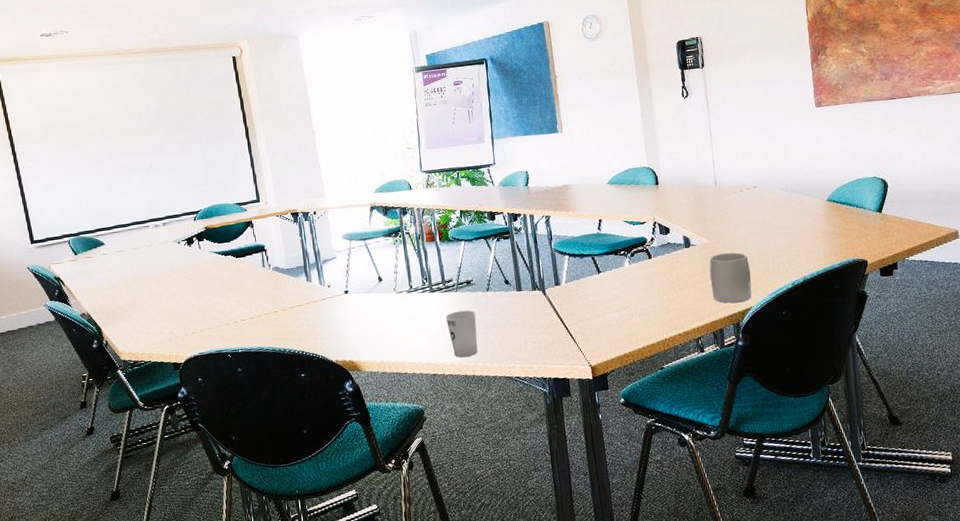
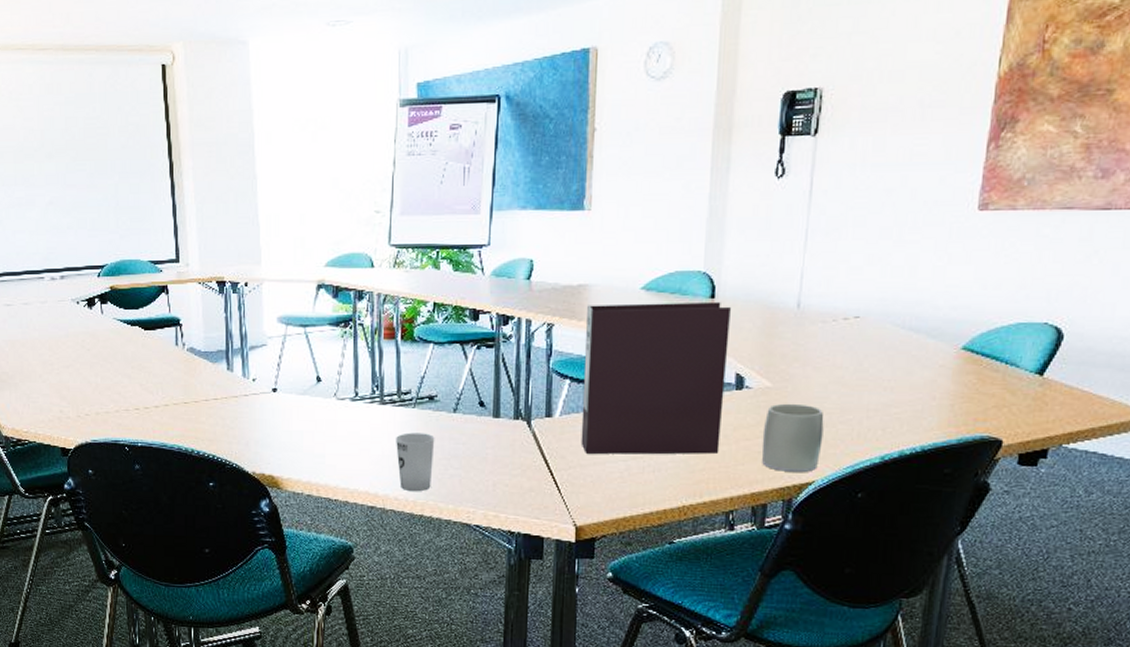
binder: none [572,186,683,309] -> present [581,301,731,455]

